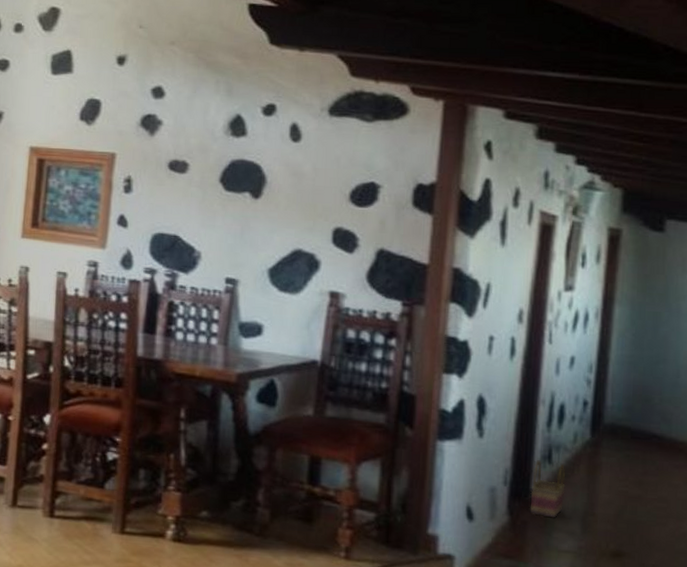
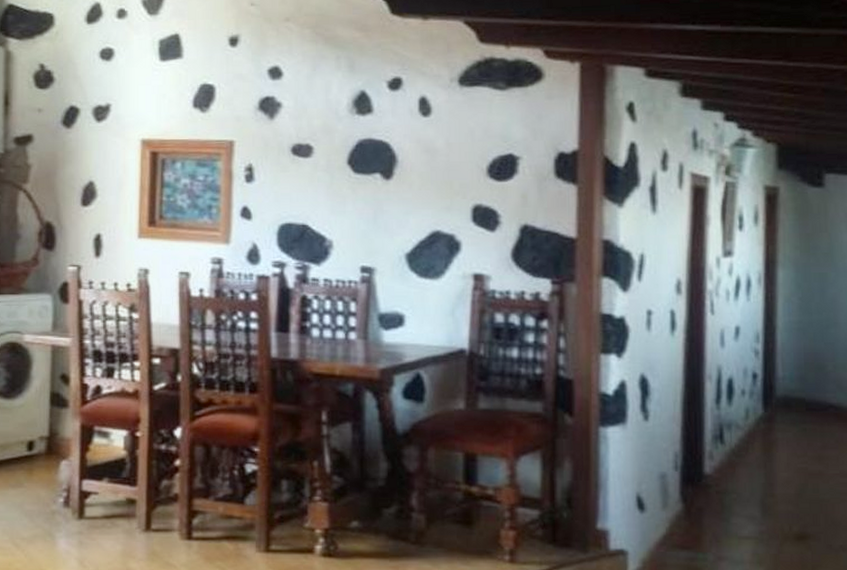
basket: present [530,460,565,518] -> none [704,441,741,502]

